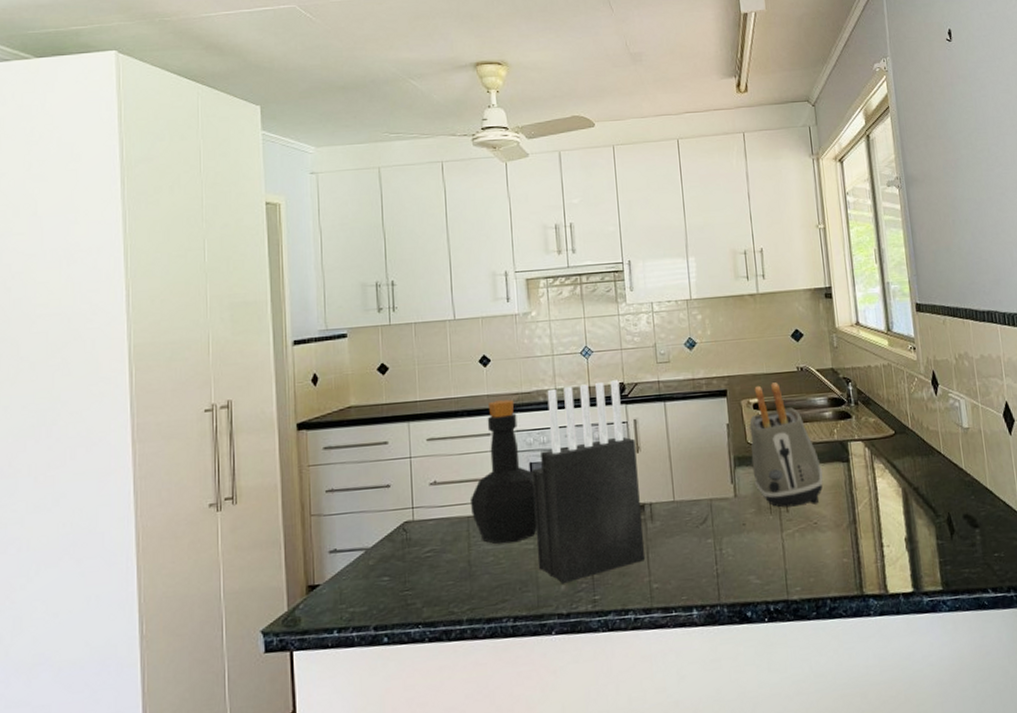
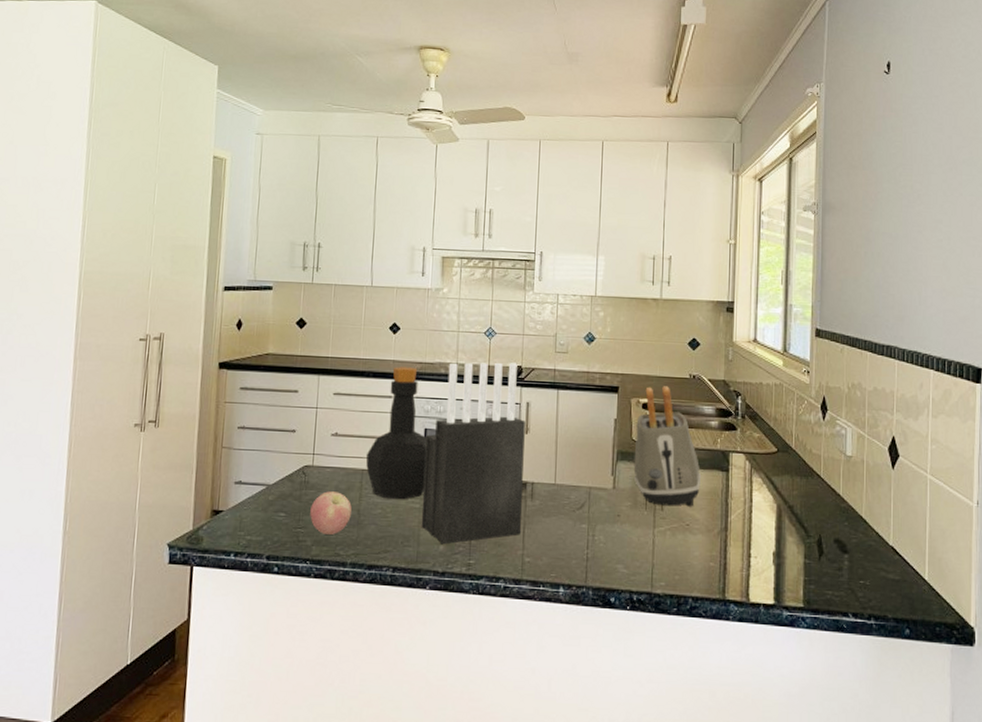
apple: none [416,544,461,593] -> present [310,491,352,535]

